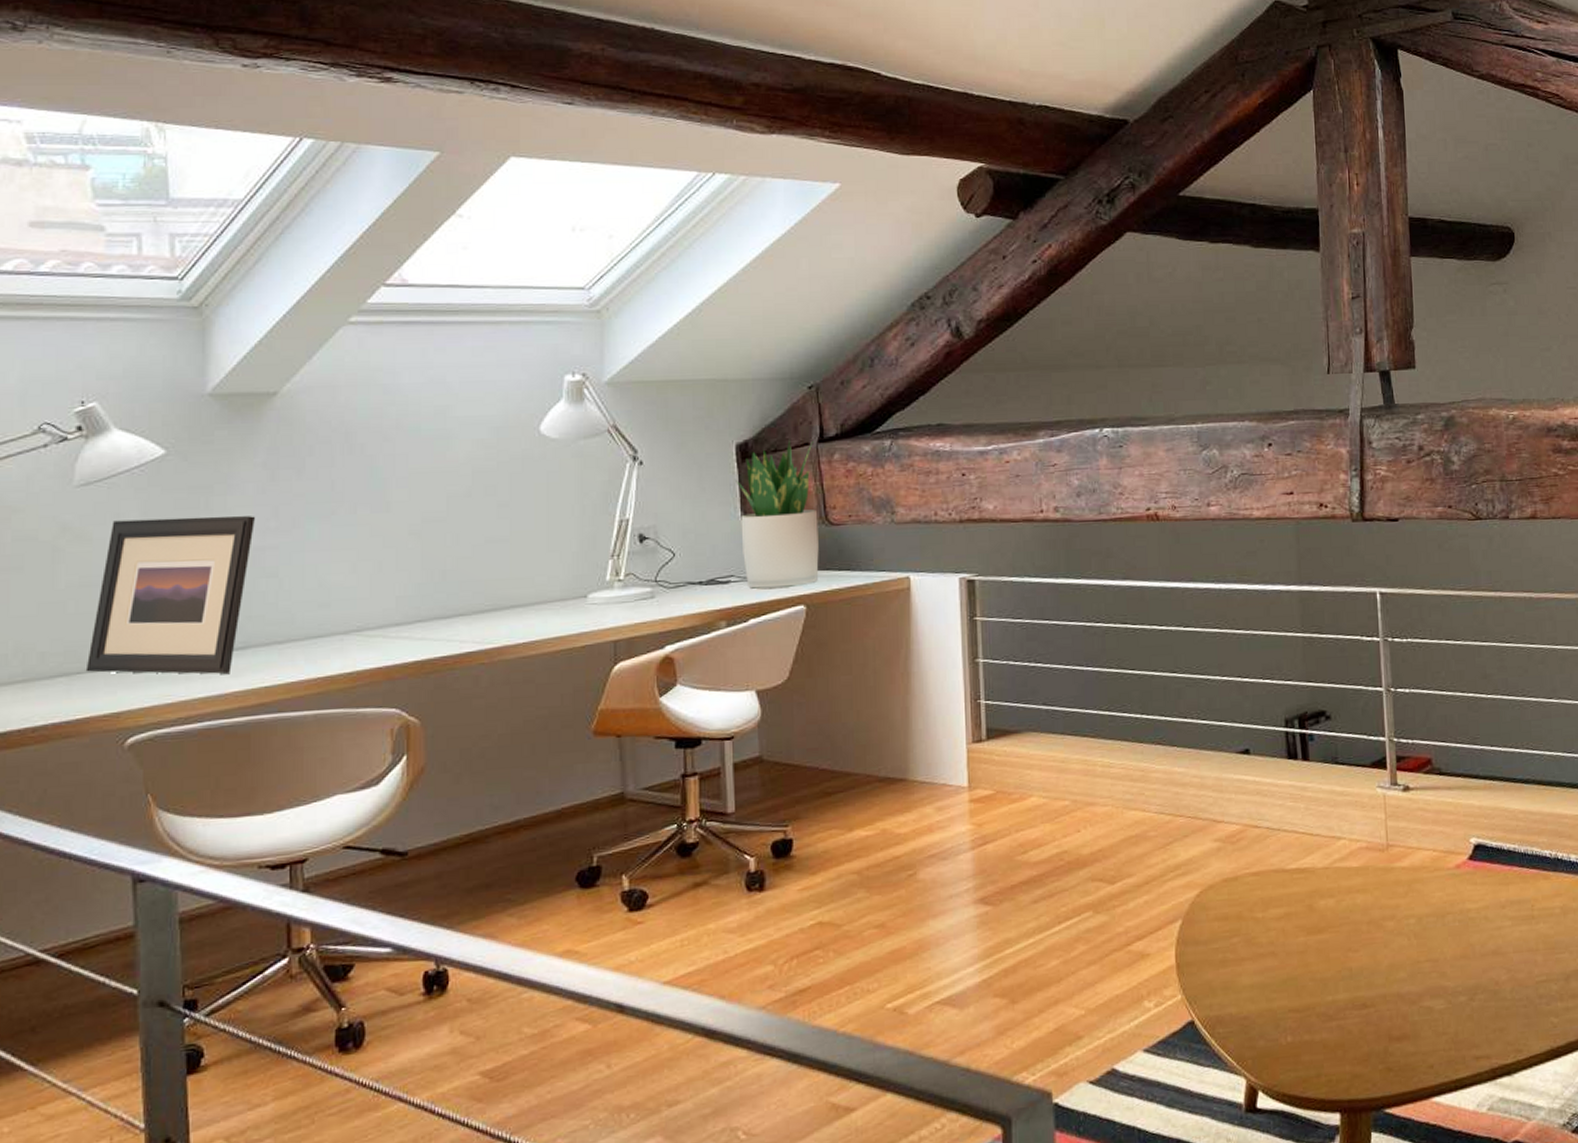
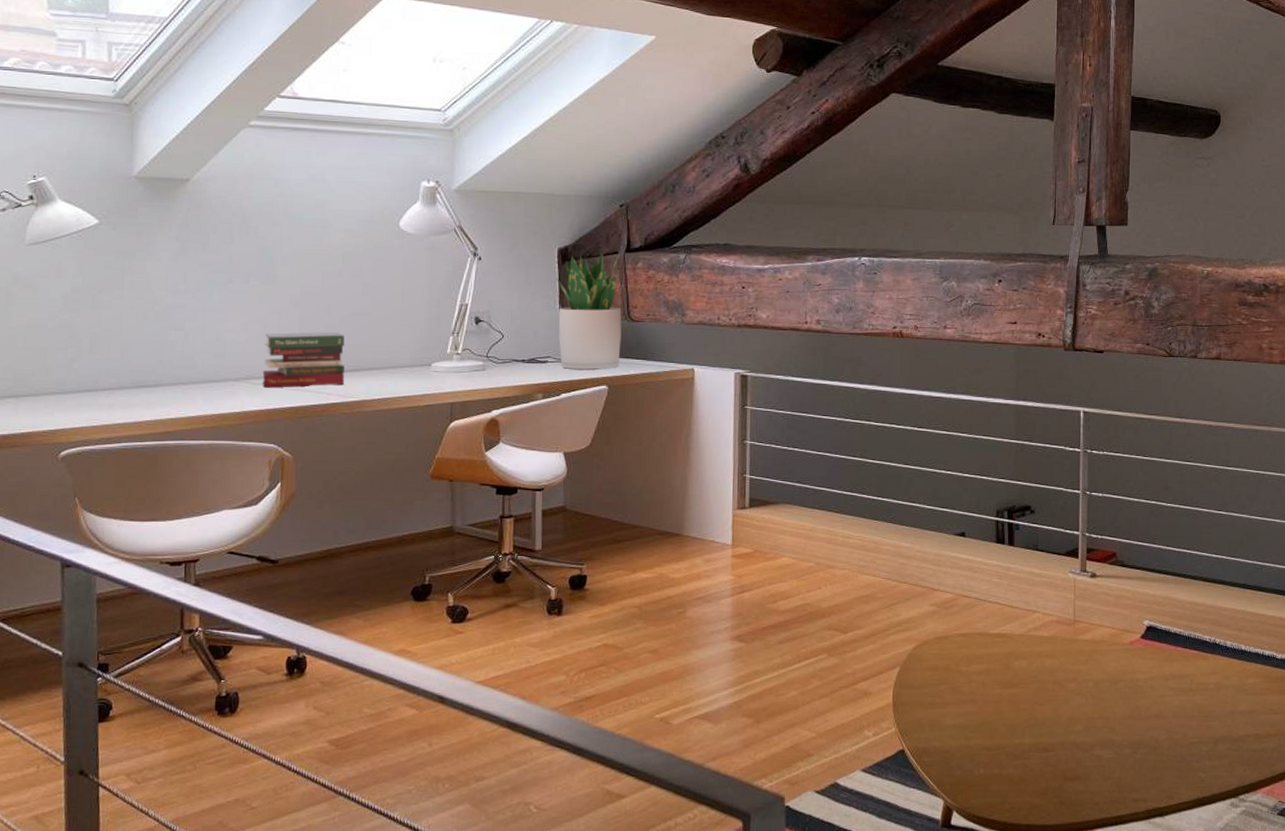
picture frame: present [85,516,255,674] -> none [30,275,168,405]
books: none [378,565,480,640] -> present [262,332,344,388]

